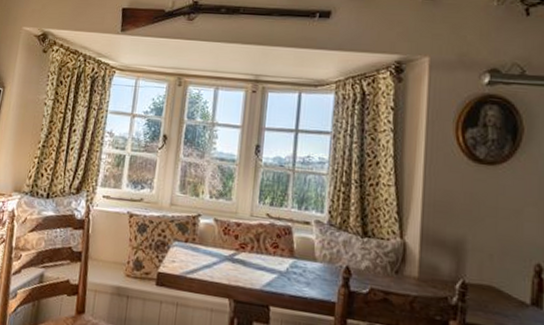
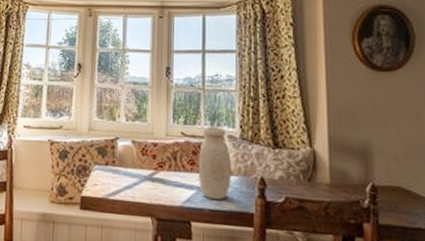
jar: none [281,210,317,287] -> present [198,127,231,200]

